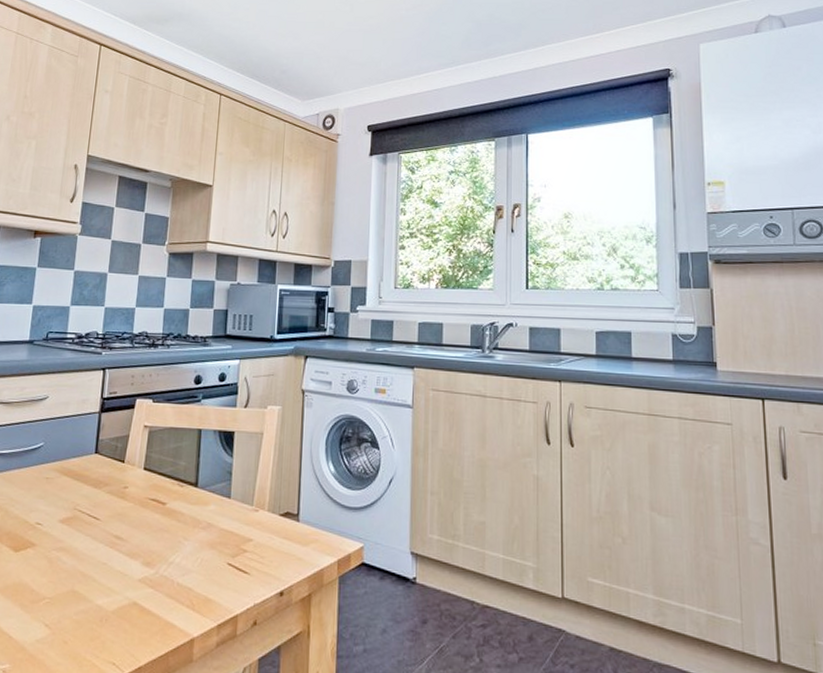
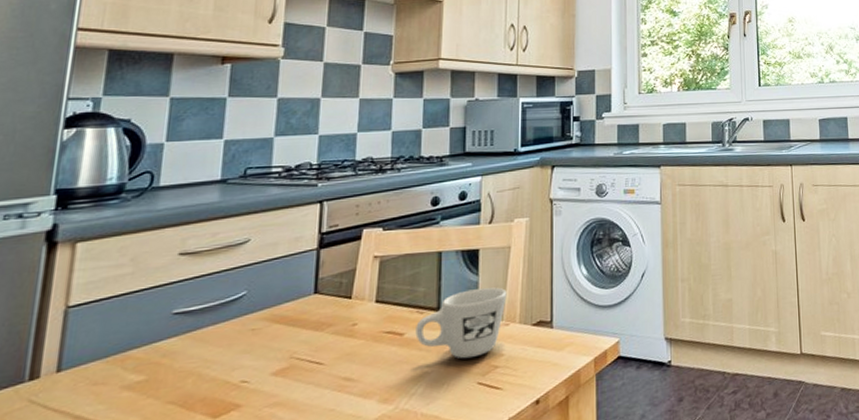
mug: none [176,470,258,538] -> present [415,287,507,359]

